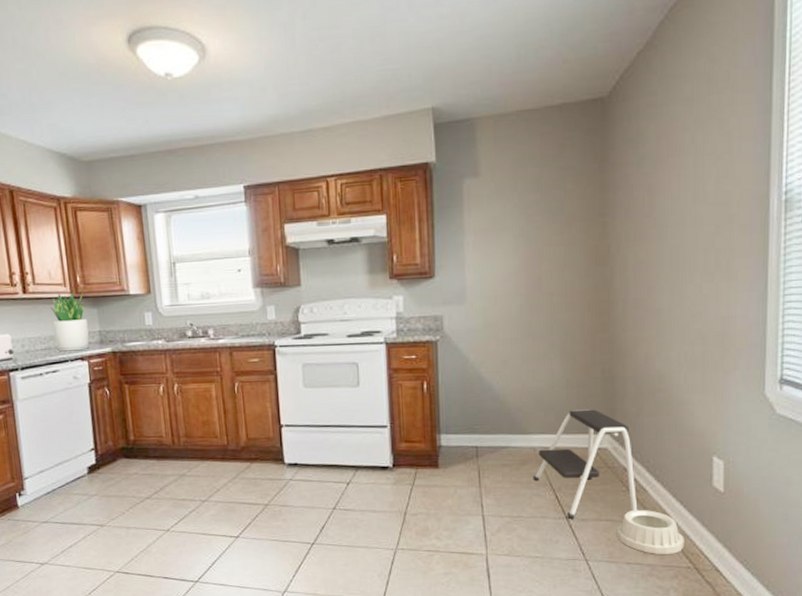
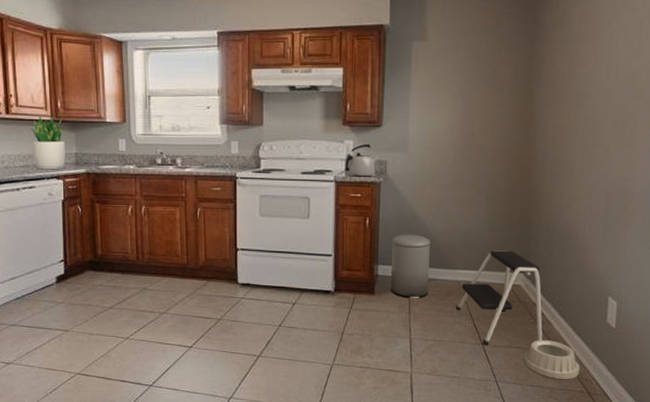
kettle: none [395,298,436,337] -> present [345,143,381,177]
pedal bin: none [454,397,500,471] -> present [390,234,430,299]

